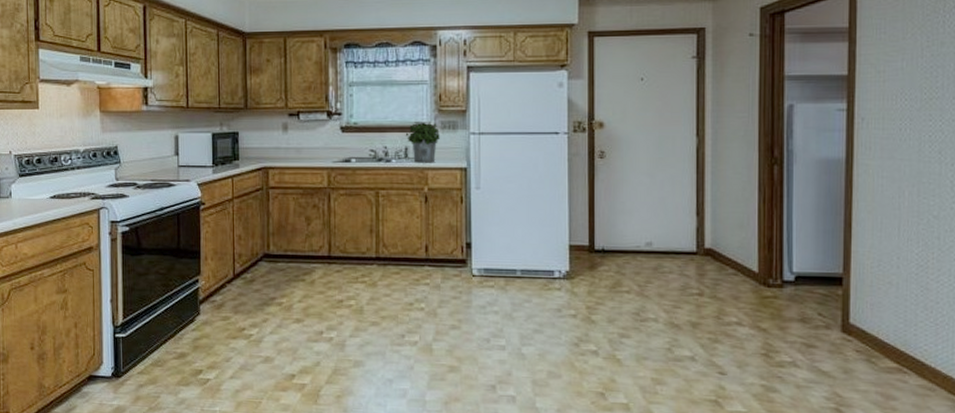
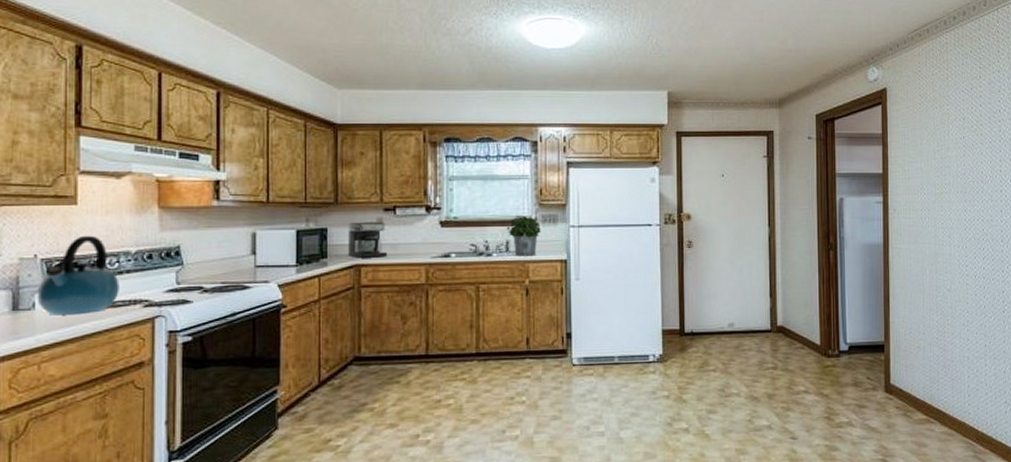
kettle: none [12,135,72,204] -> present [37,235,119,315]
coffee maker: none [257,126,293,161] -> present [349,221,388,258]

